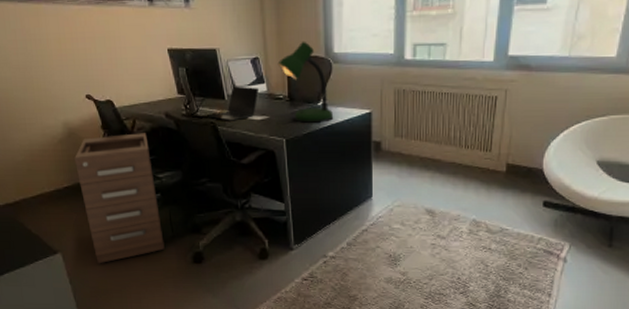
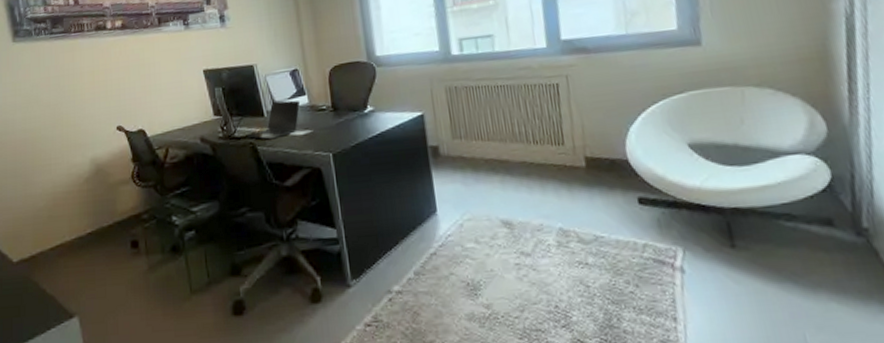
filing cabinet: present [75,133,165,264] -> none [101,162,199,327]
desk lamp: present [277,41,334,123] -> none [318,47,383,134]

